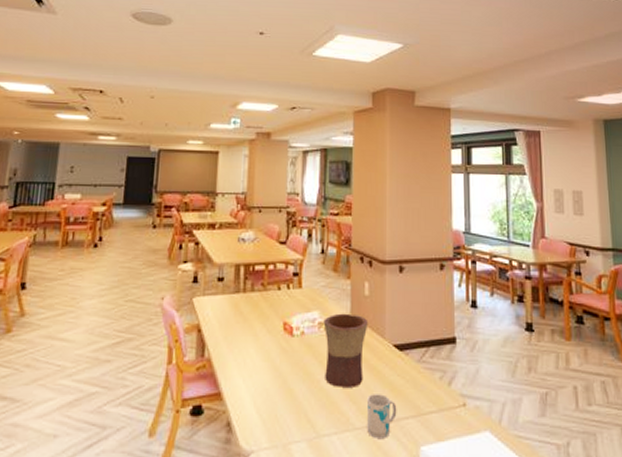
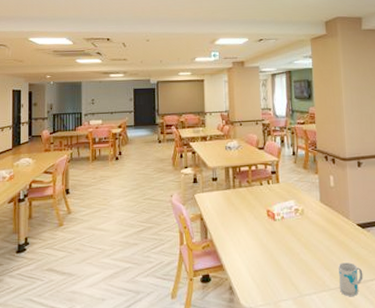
flower pot: present [323,313,368,387] -> none [299,201,335,258]

